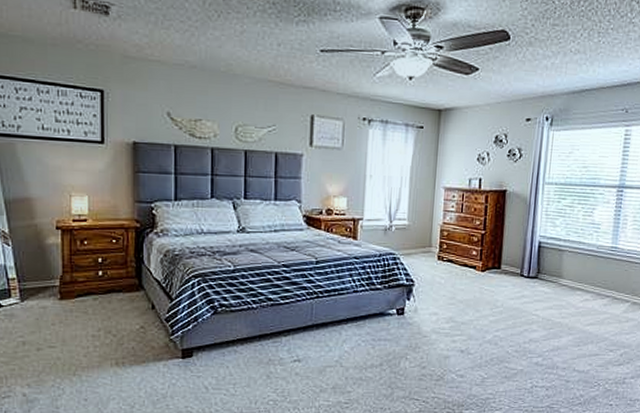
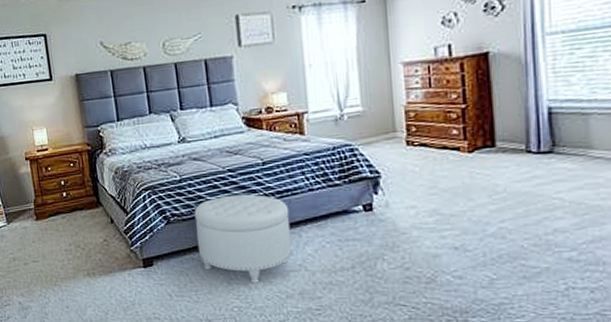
ottoman: none [242,290,334,377] -> present [194,194,292,283]

